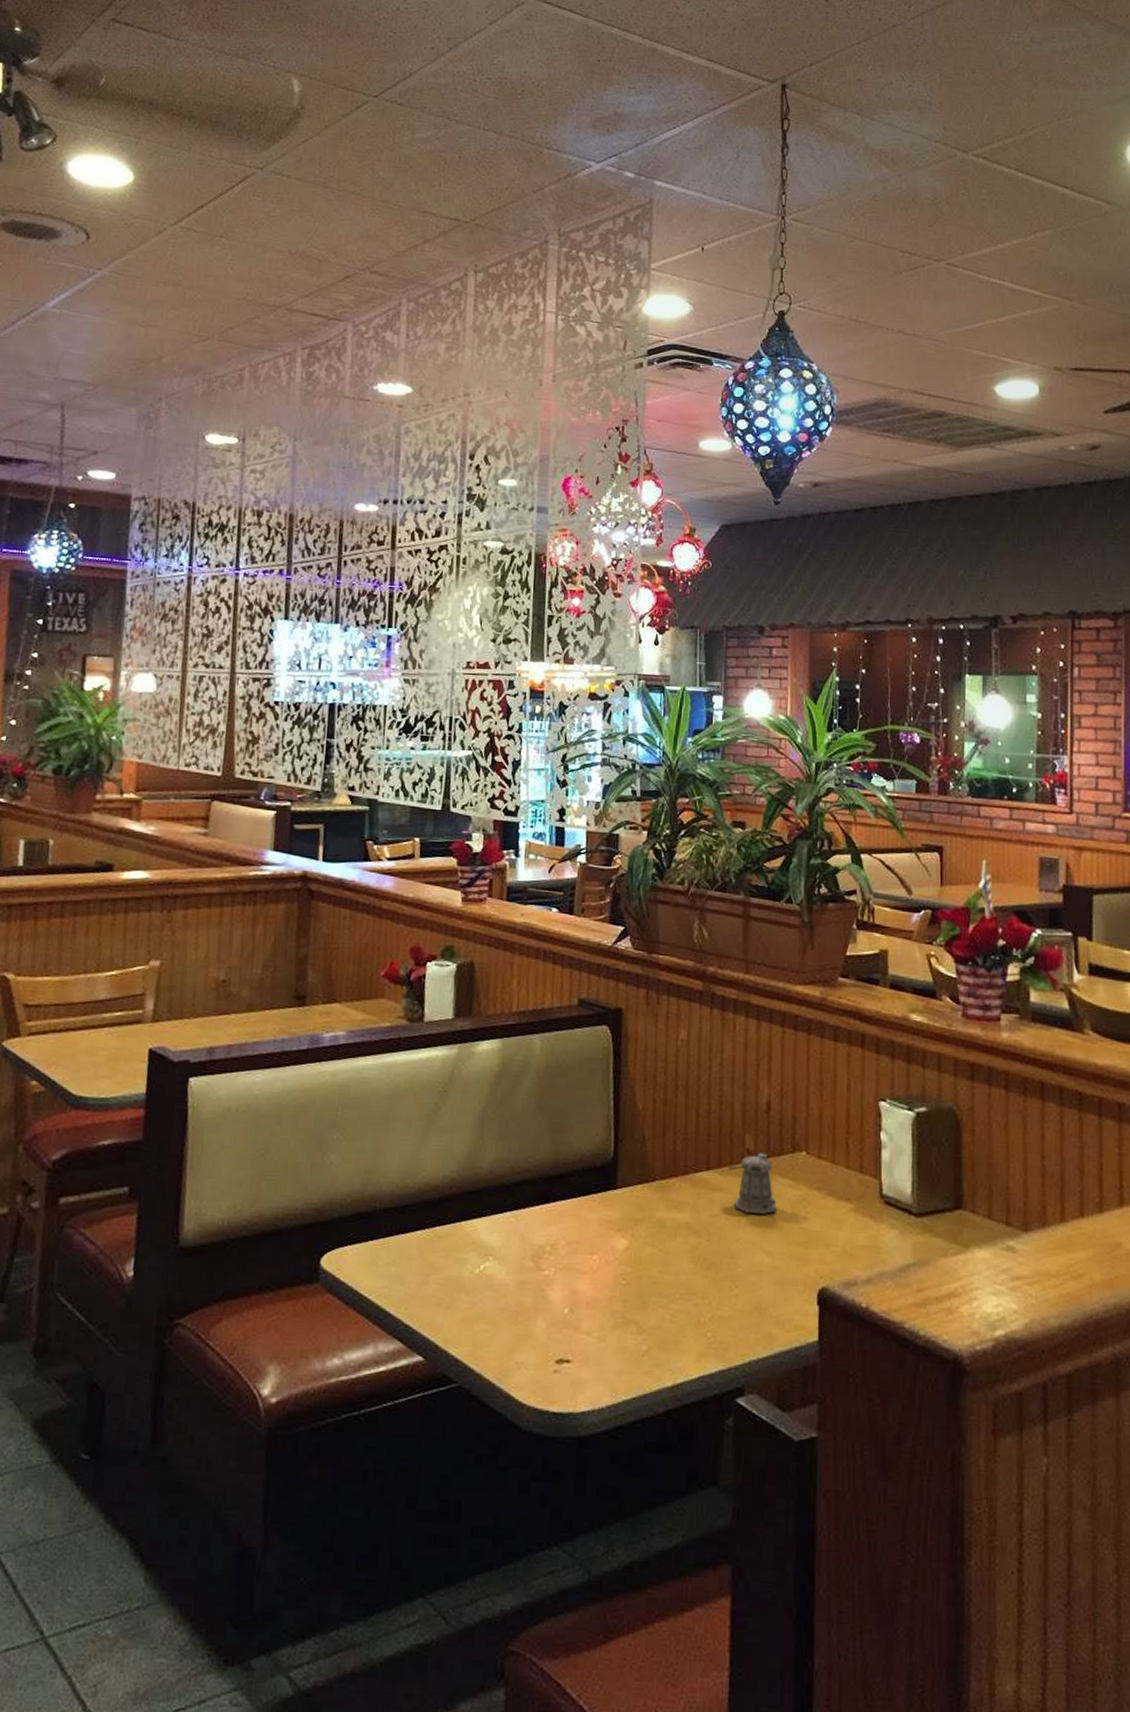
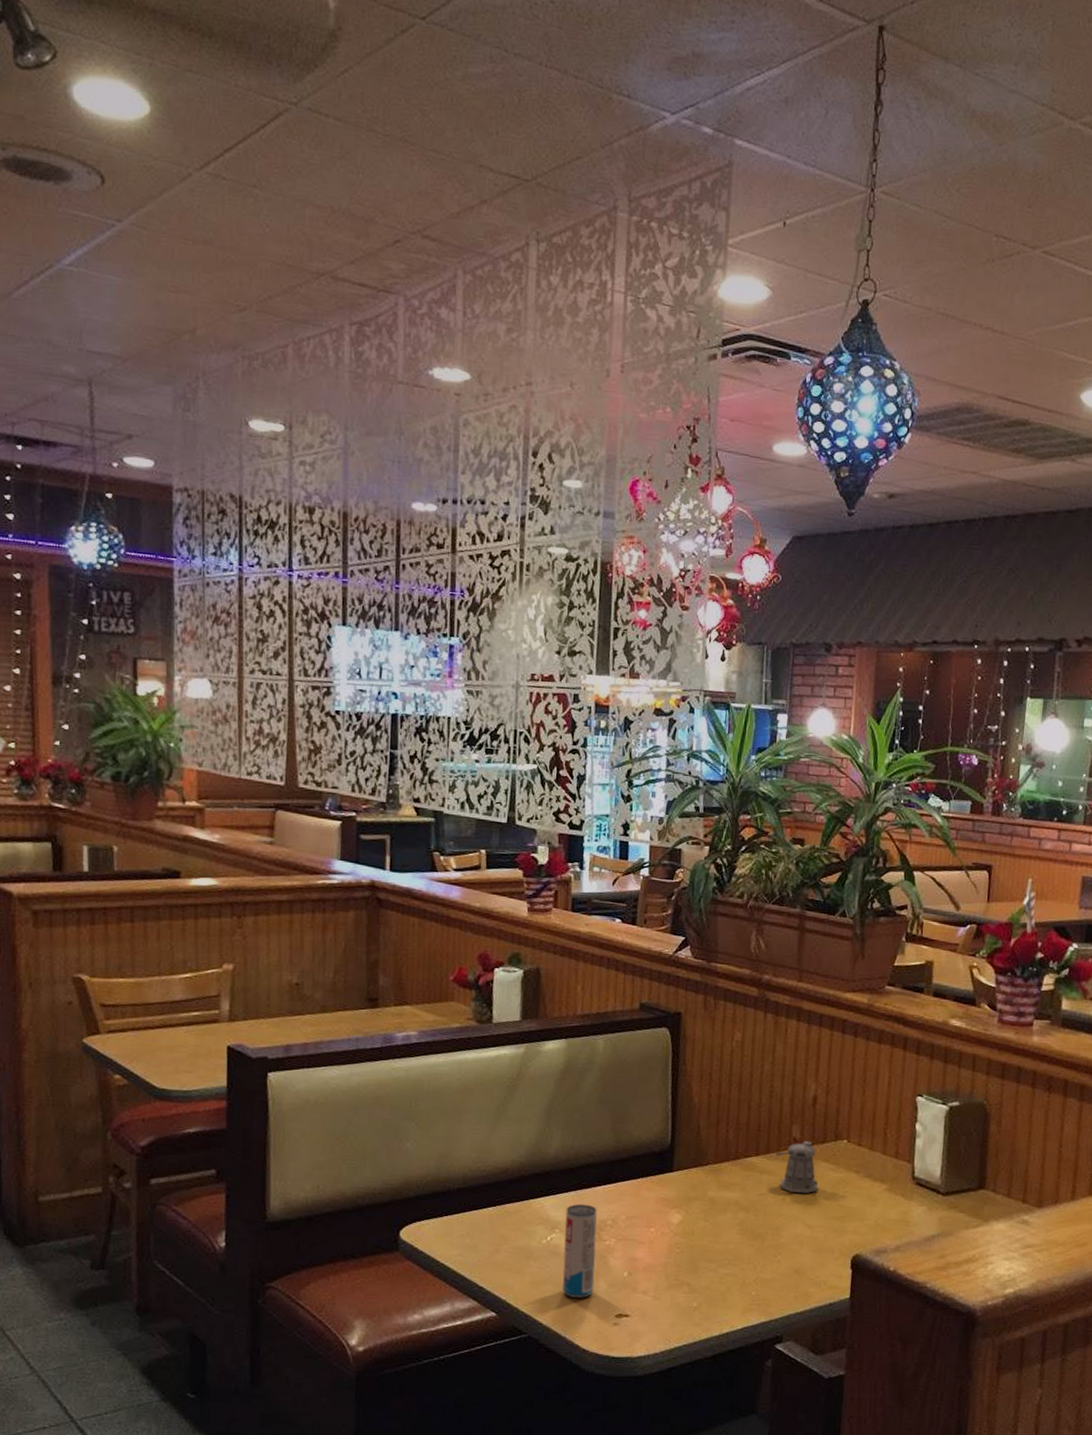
beverage can: none [497,1226,535,1340] -> present [562,1203,597,1298]

